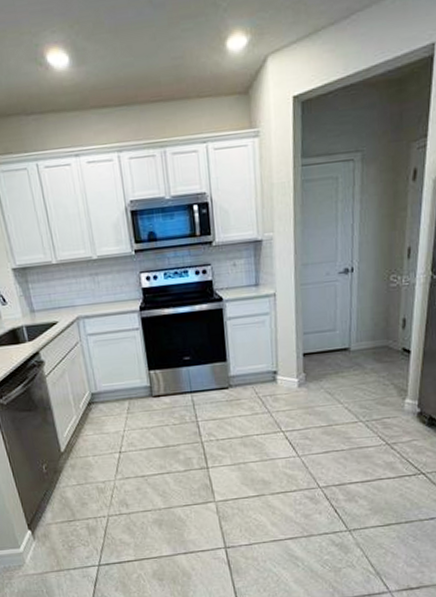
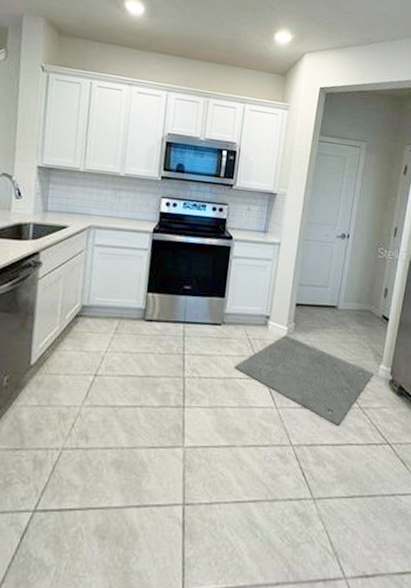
door mat: none [248,386,399,464] -> present [234,335,374,426]

